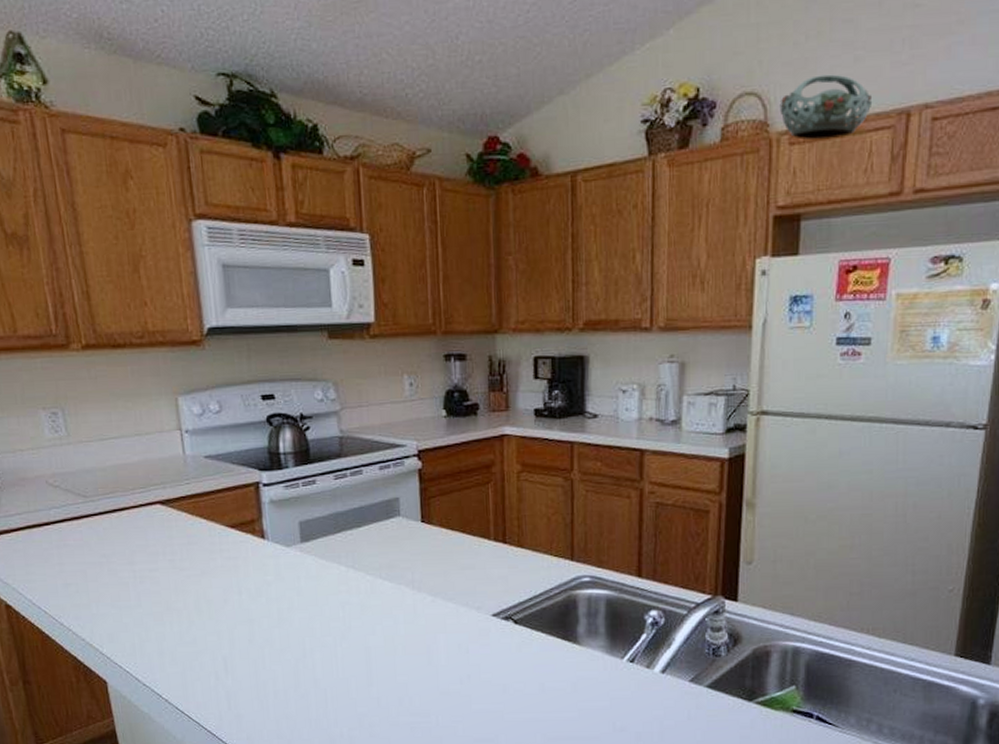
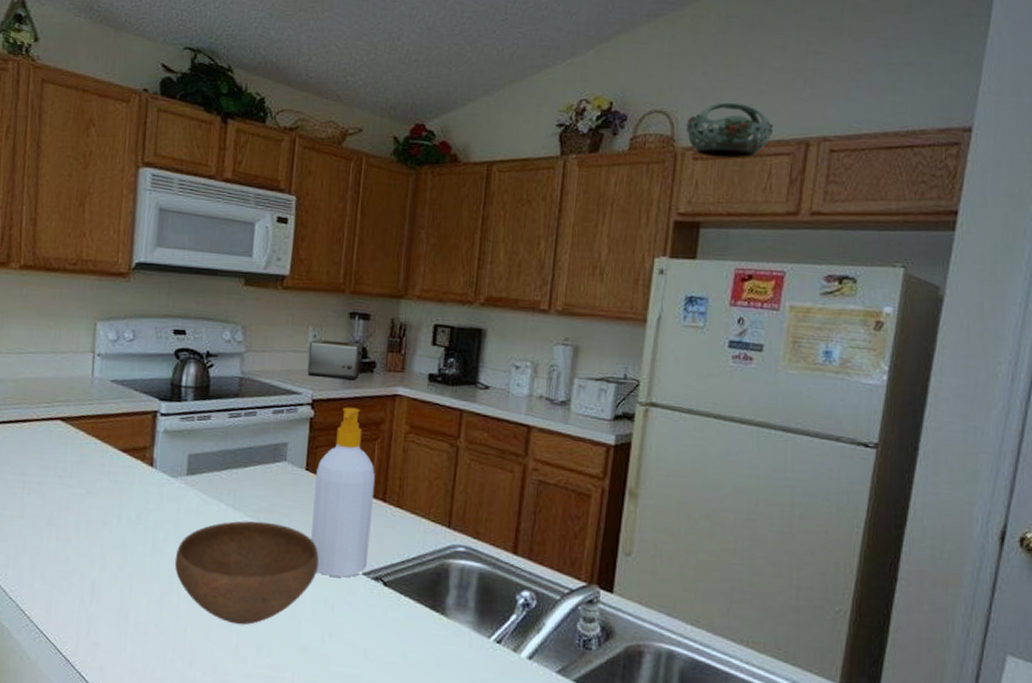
bowl: none [303,578,447,679] -> present [174,521,319,625]
toaster: none [406,385,464,427] -> present [307,339,363,381]
soap bottle: none [432,453,496,622] -> present [311,407,375,578]

